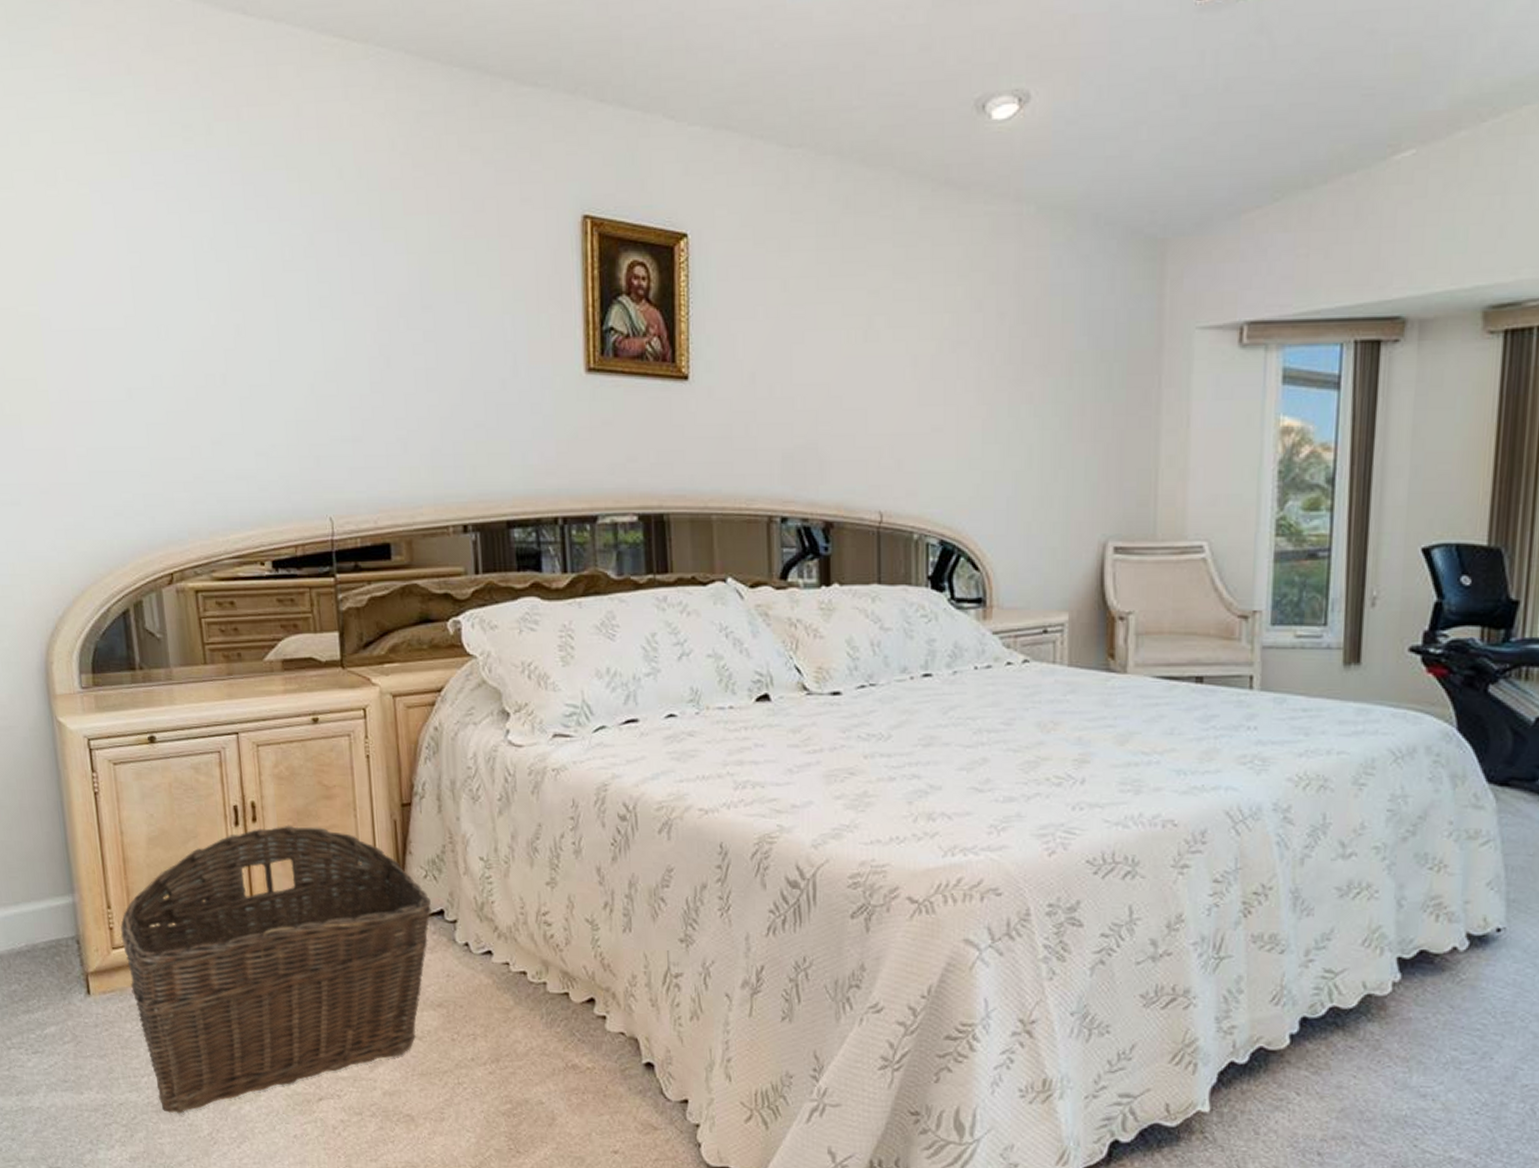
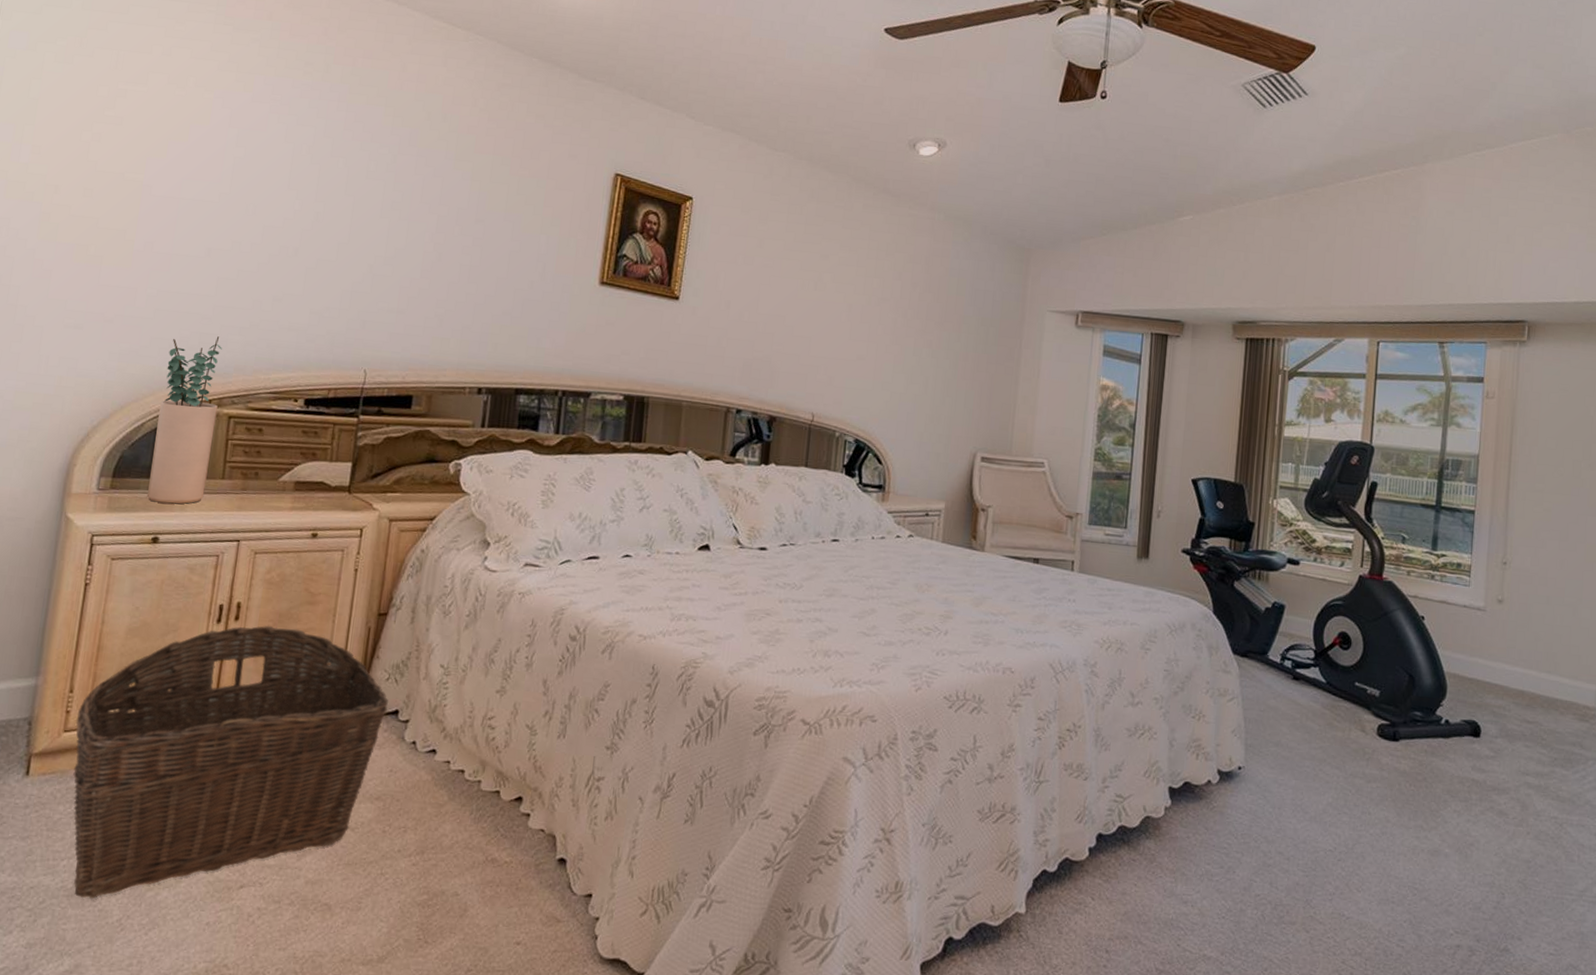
vase: none [115,496,190,697] -> present [146,336,222,504]

